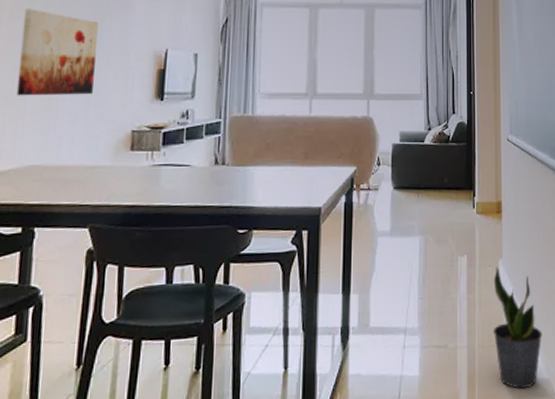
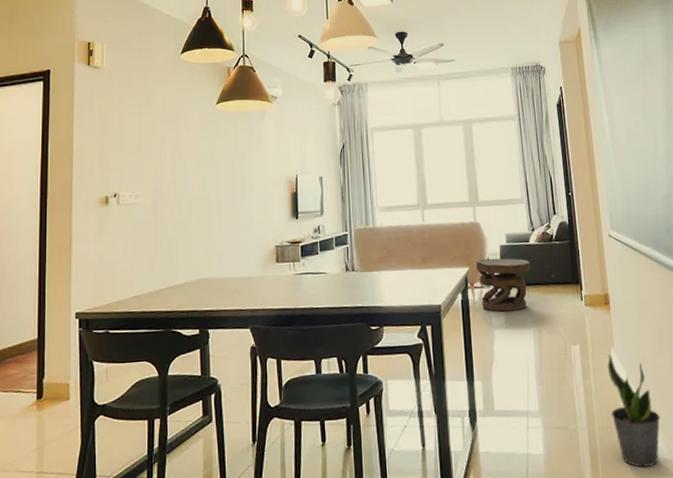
wall art: present [16,8,98,96] -> none [182,150,241,223]
carved stool: none [364,157,424,218] -> present [475,258,531,312]

